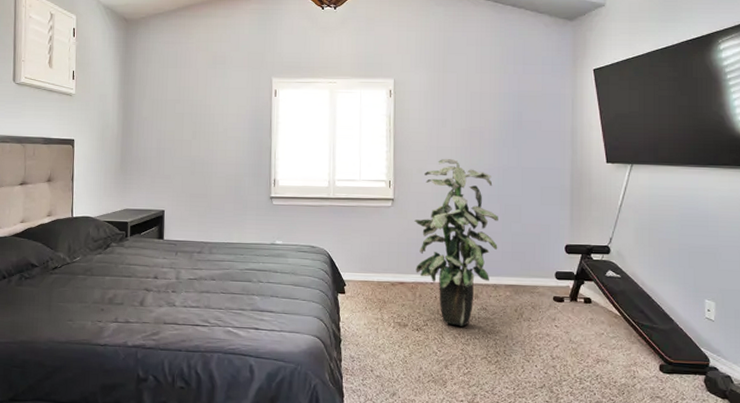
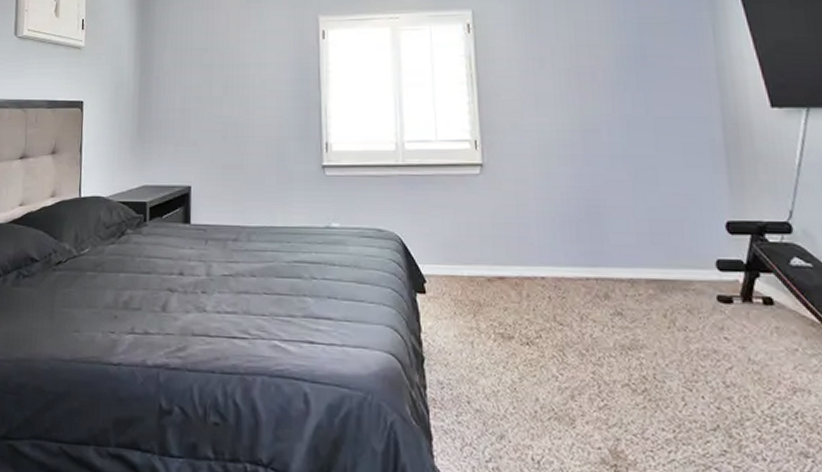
indoor plant: present [414,159,498,326] -> none [512,109,631,339]

